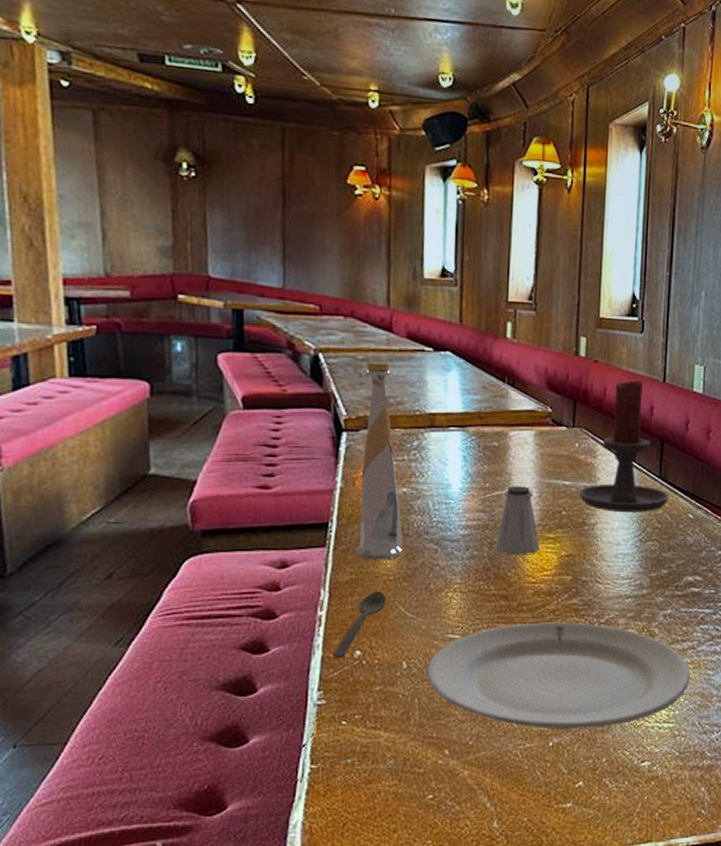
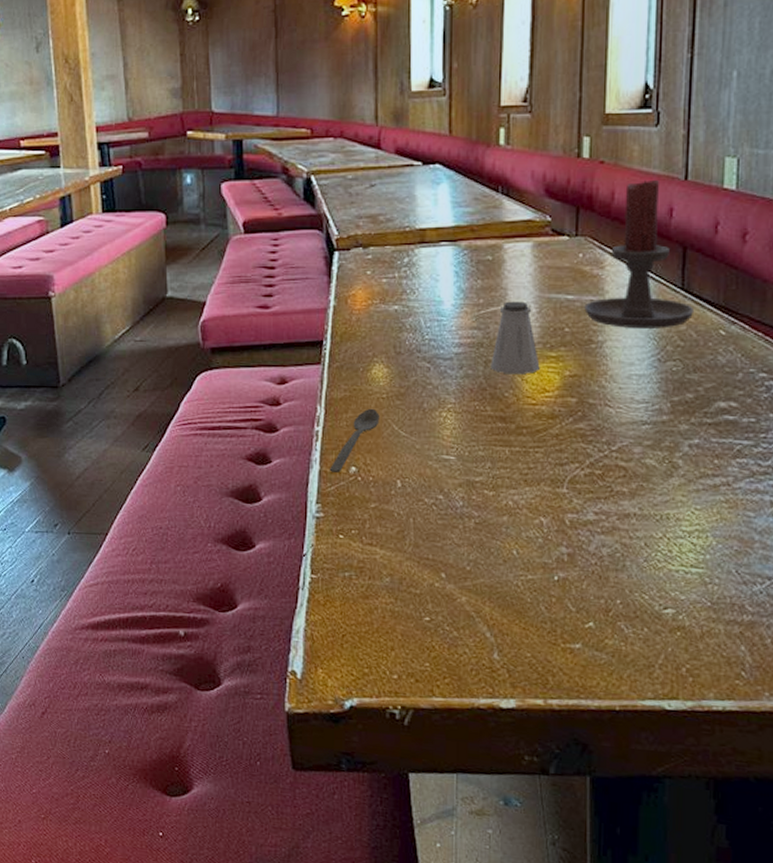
bottle: present [356,361,404,560] -> none [349,179,396,378]
plate: present [426,622,690,729] -> none [421,447,725,566]

